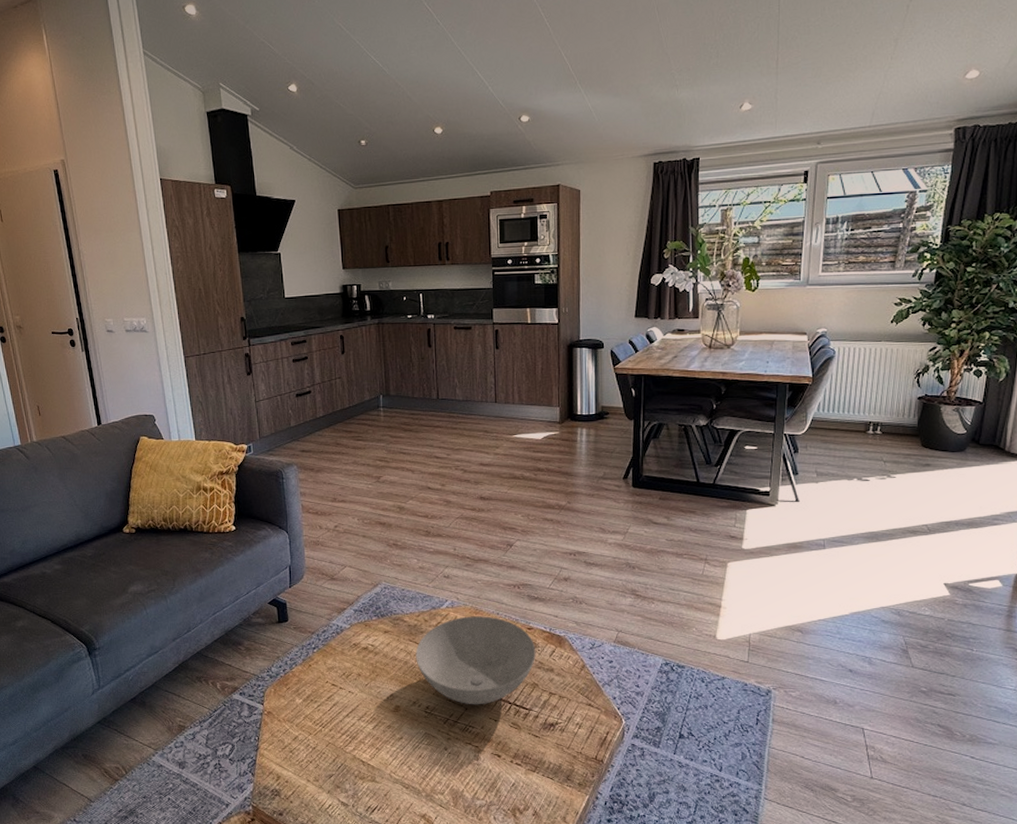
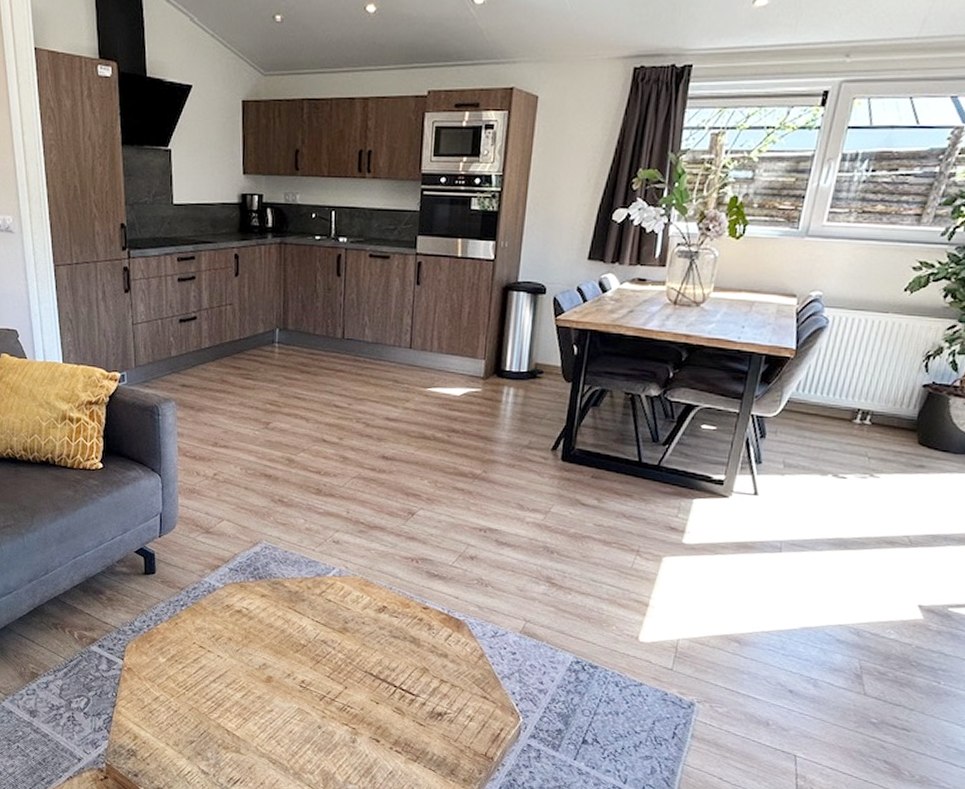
bowl: present [415,616,536,705] -> none [294,587,430,685]

